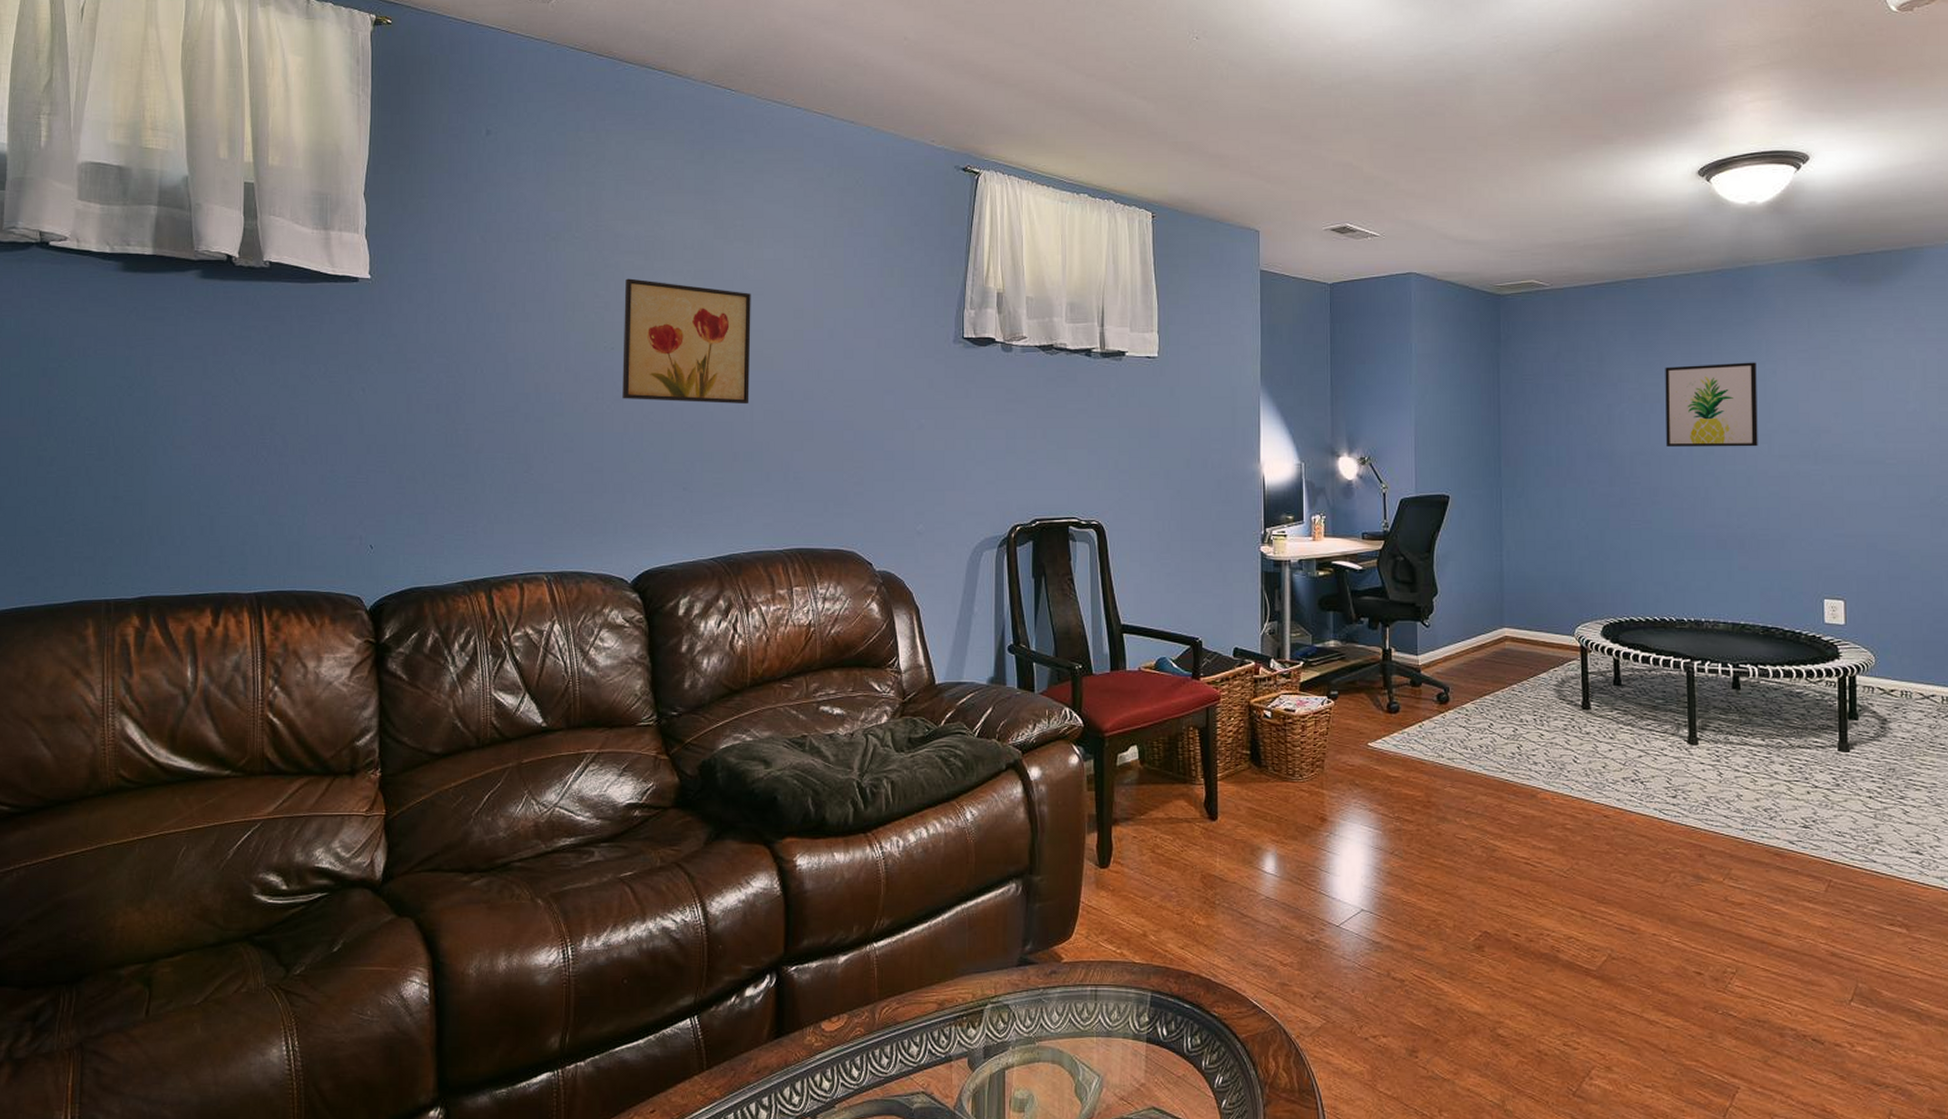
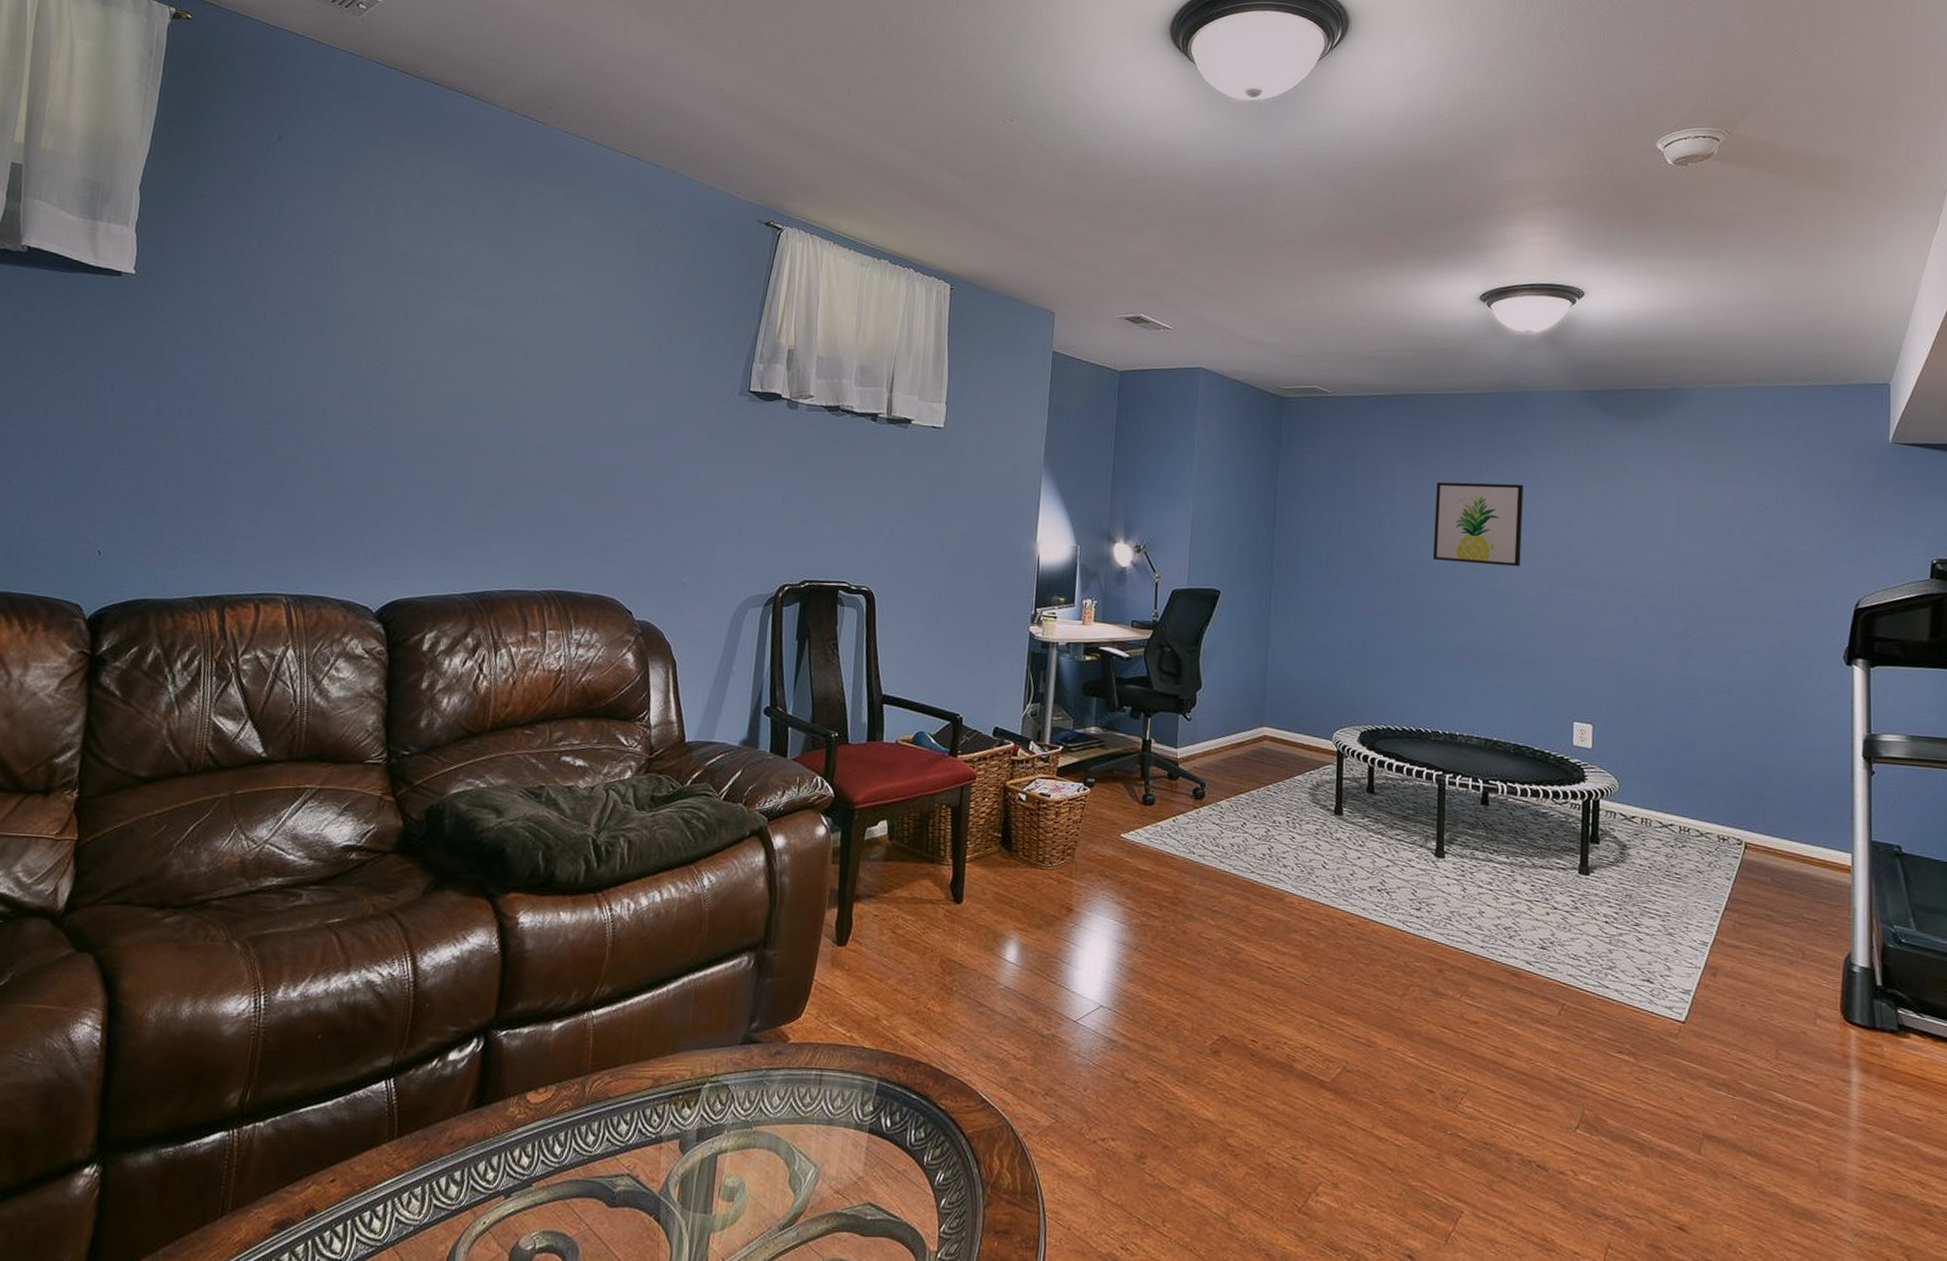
wall art: present [622,278,751,405] -> none [389,299,536,439]

